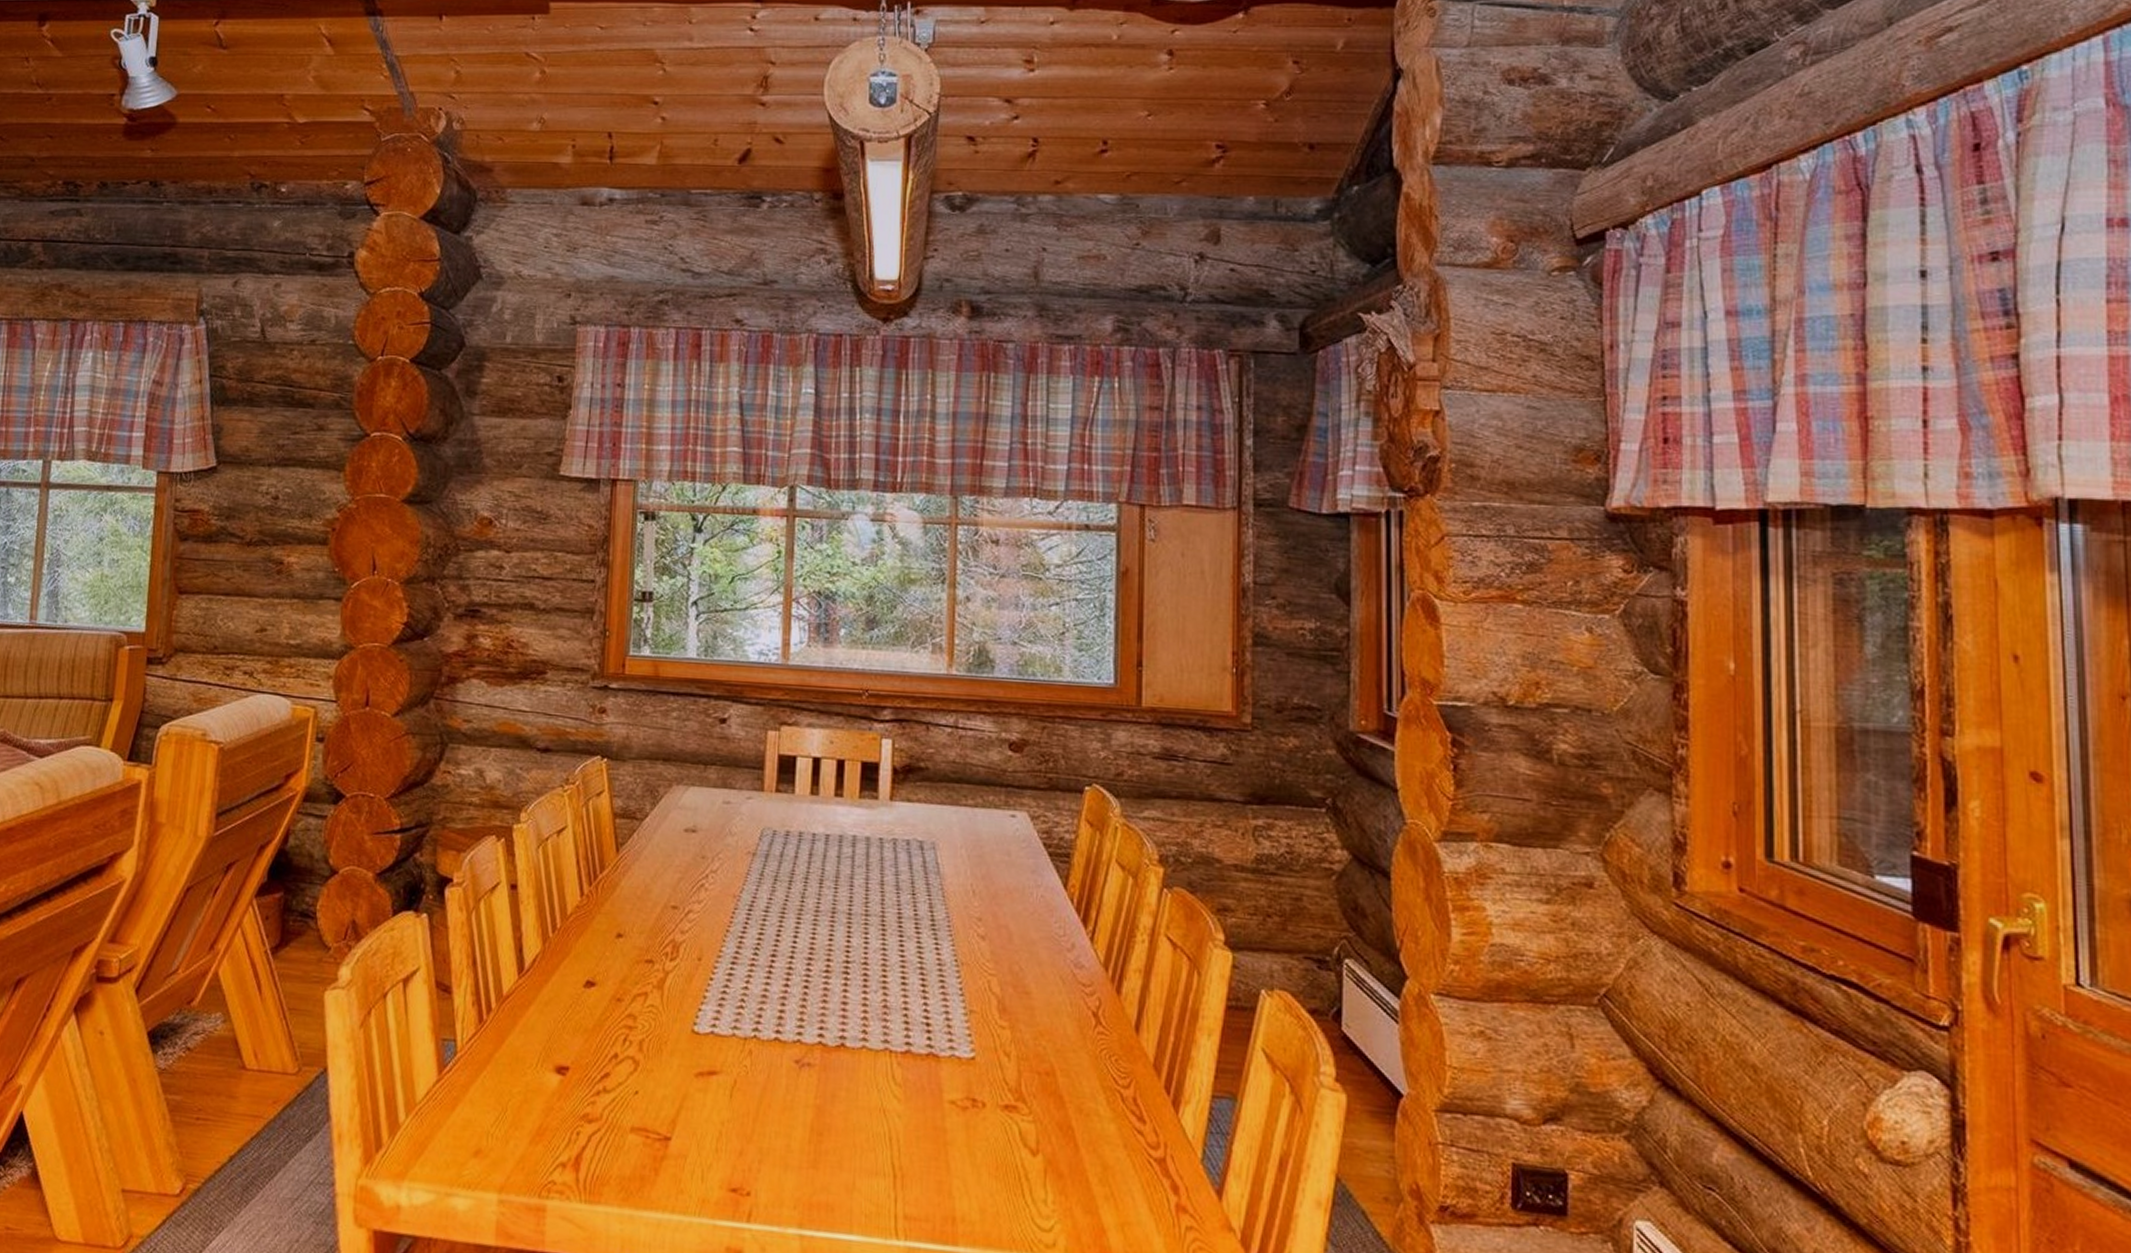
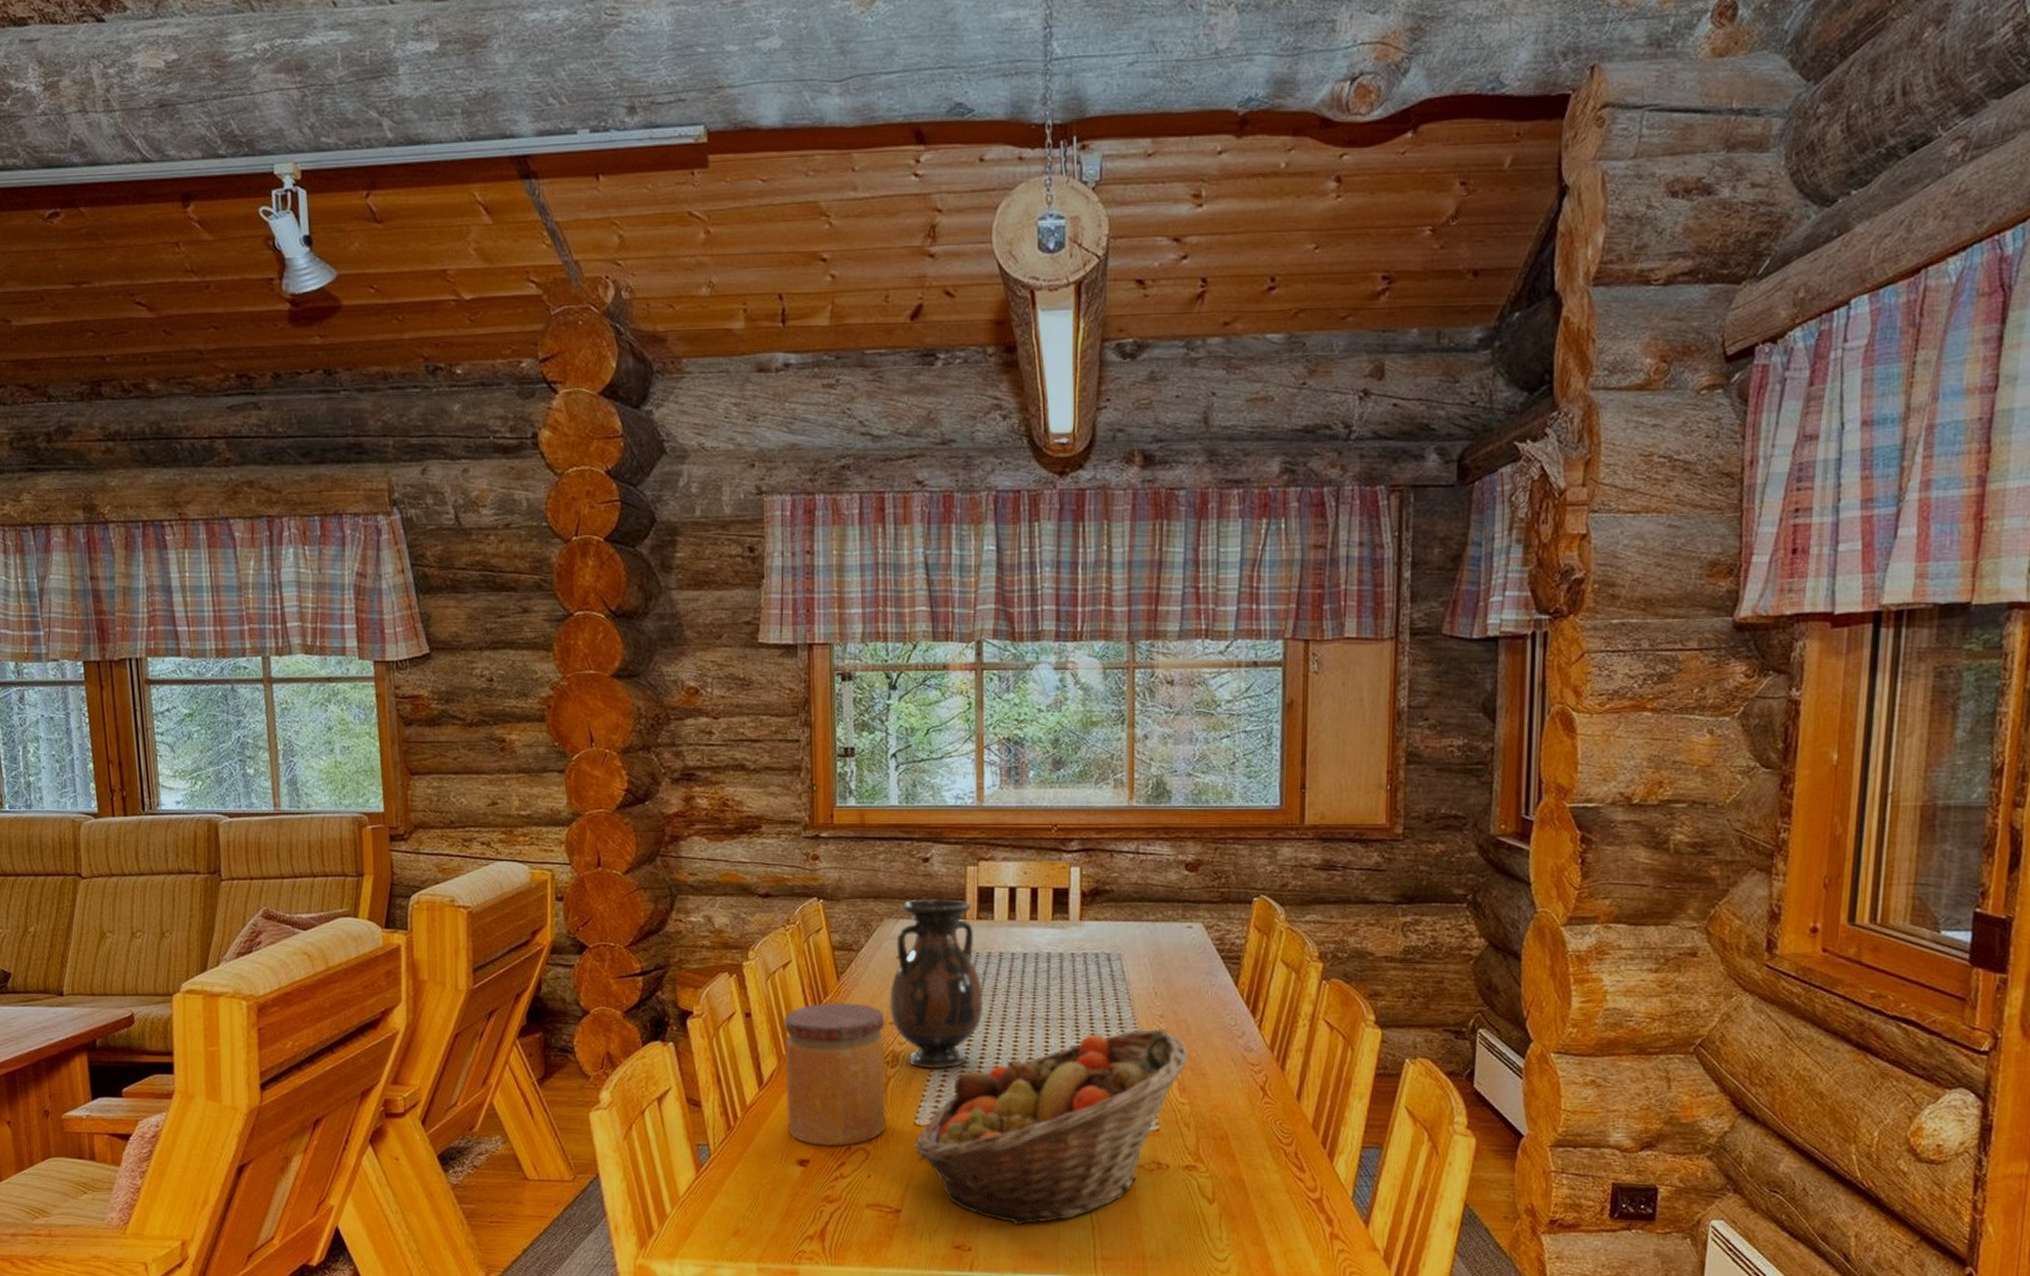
jar: none [547,878,667,1053] -> present [784,1002,886,1147]
vase: none [672,765,779,966] -> present [889,899,983,1069]
fruit basket: none [690,933,1010,1168] -> present [914,1029,1188,1226]

